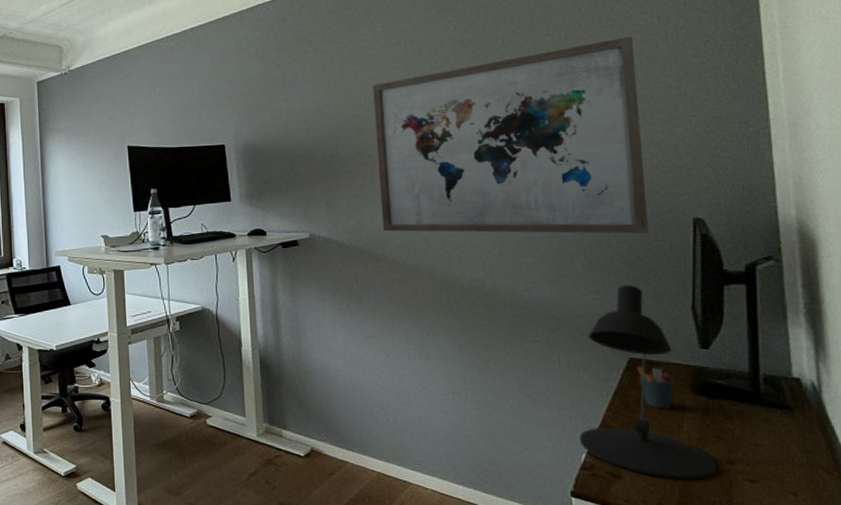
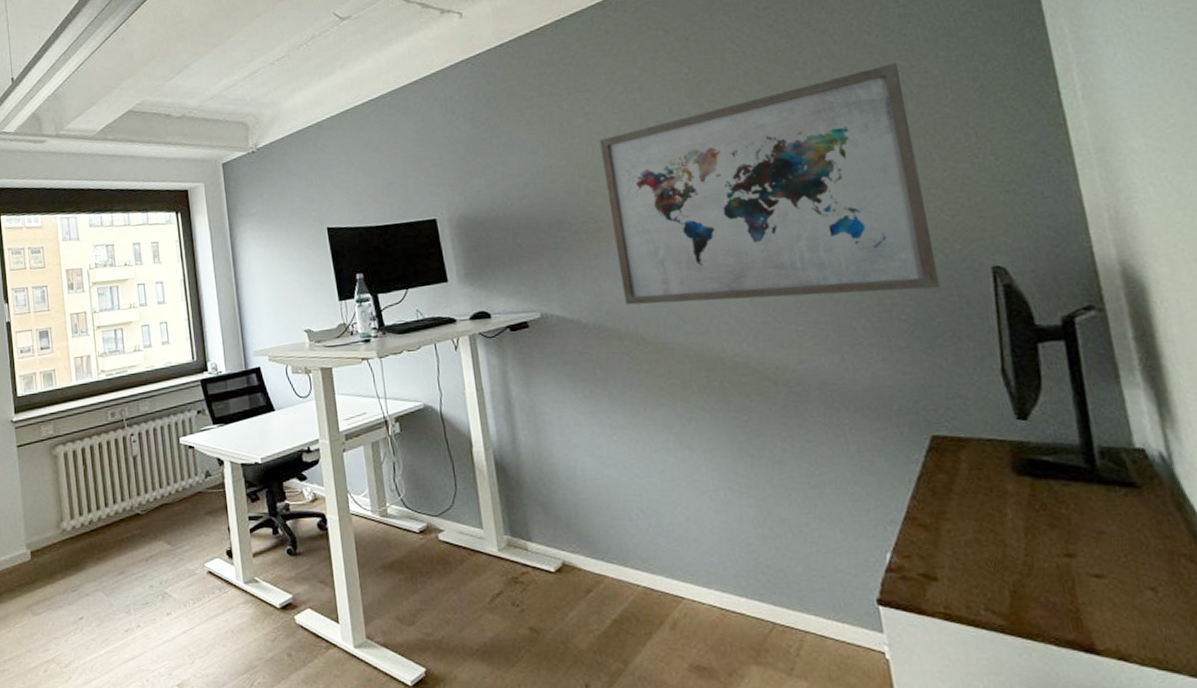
desk lamp: present [579,284,718,480] -> none [879,349,1055,579]
pen holder: present [636,365,675,410] -> none [942,444,991,495]

